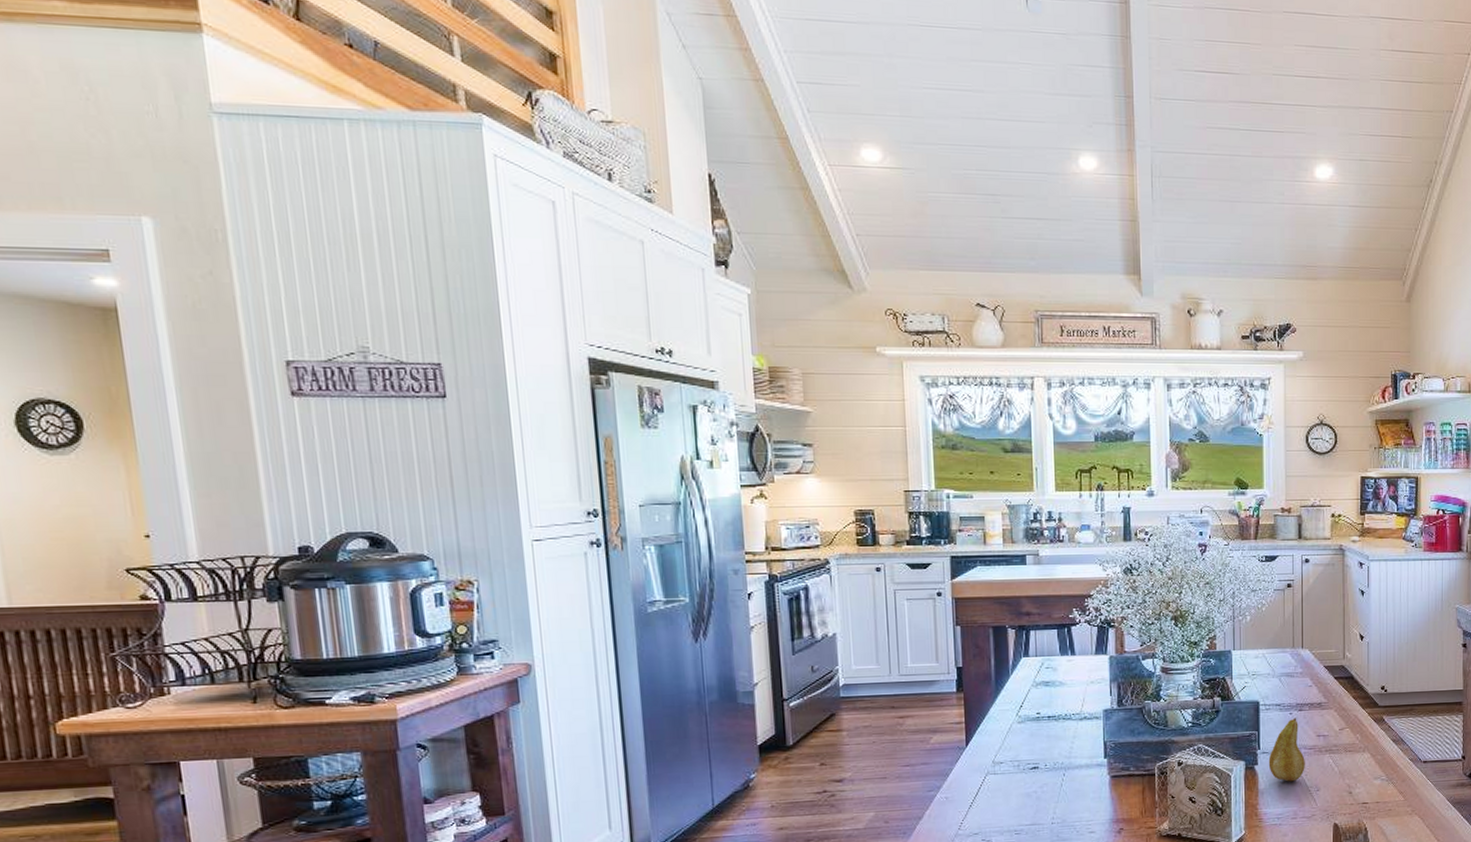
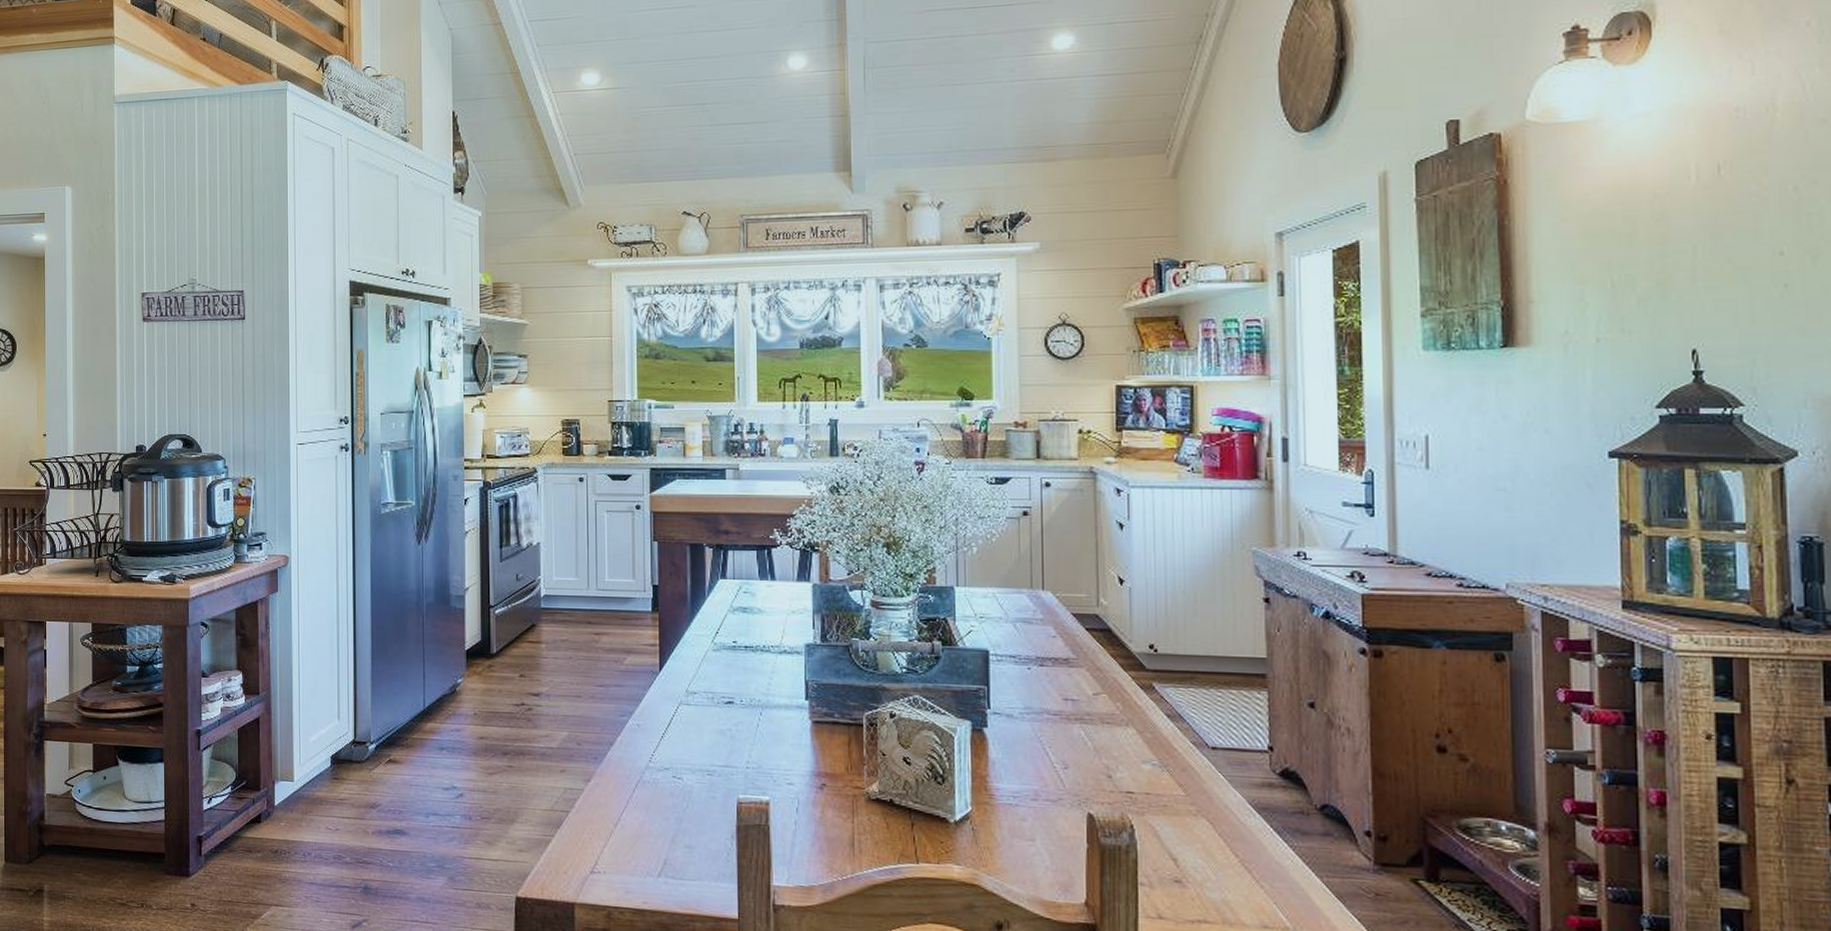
fruit: present [1268,718,1305,782] -> none [1001,674,1048,753]

